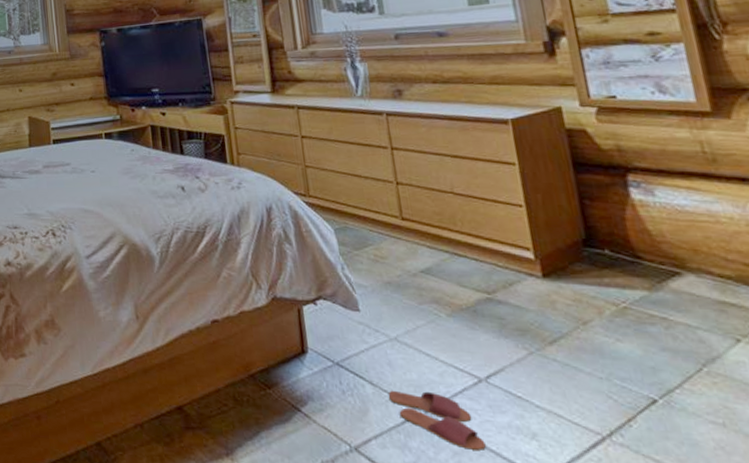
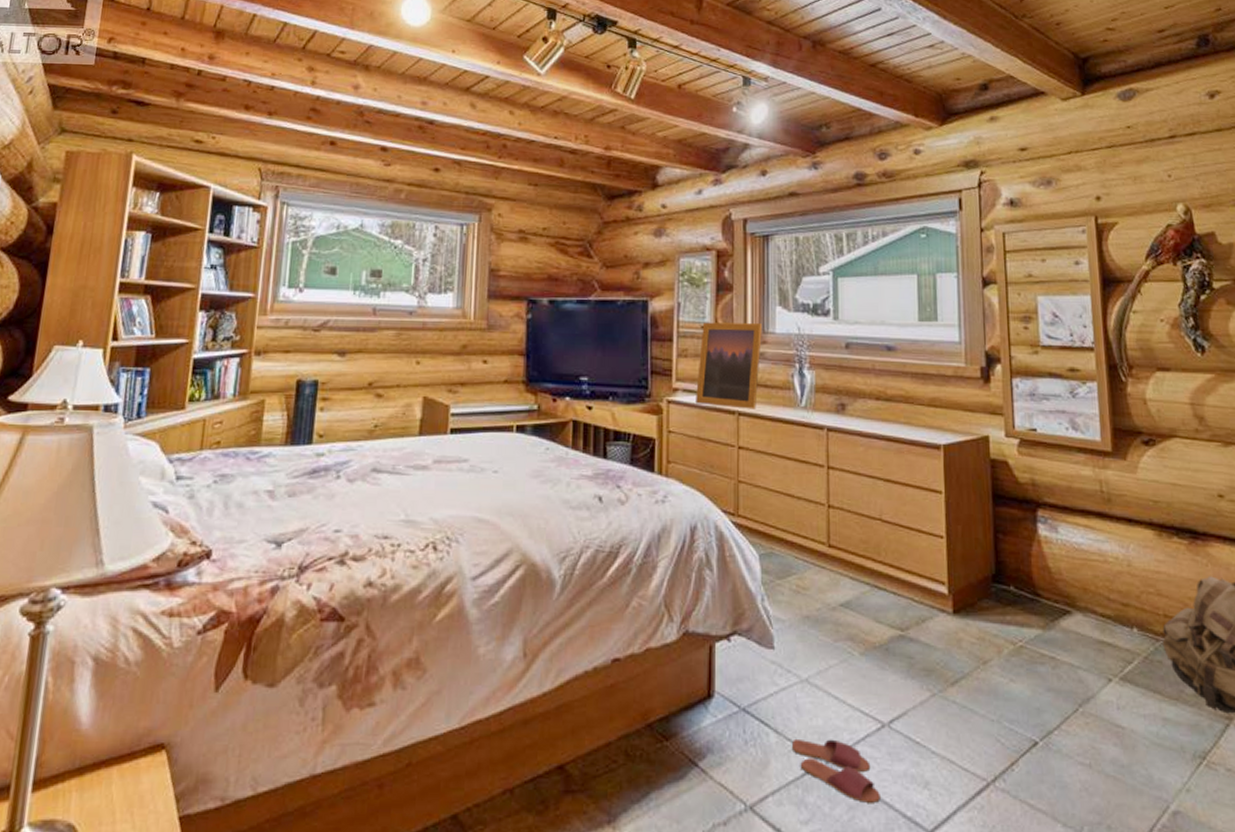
picture frame: none [253,26,314,103] -> present [695,322,763,410]

